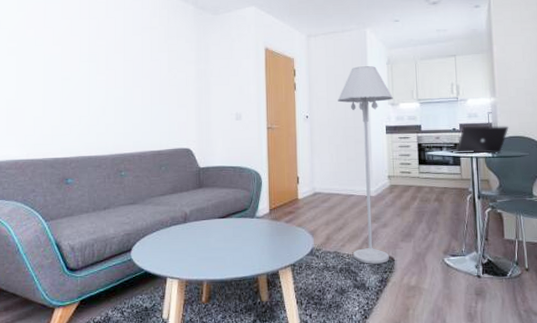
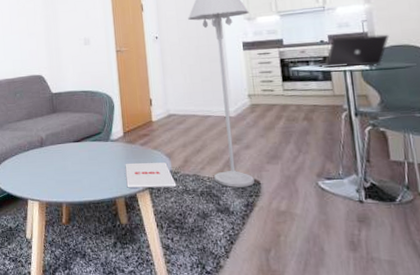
magazine: none [269,239,318,265] -> present [125,162,177,188]

